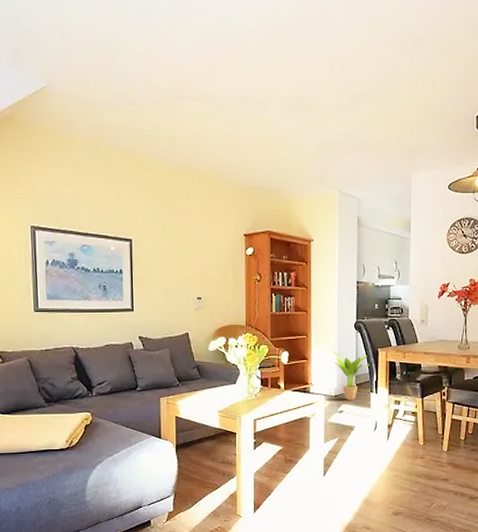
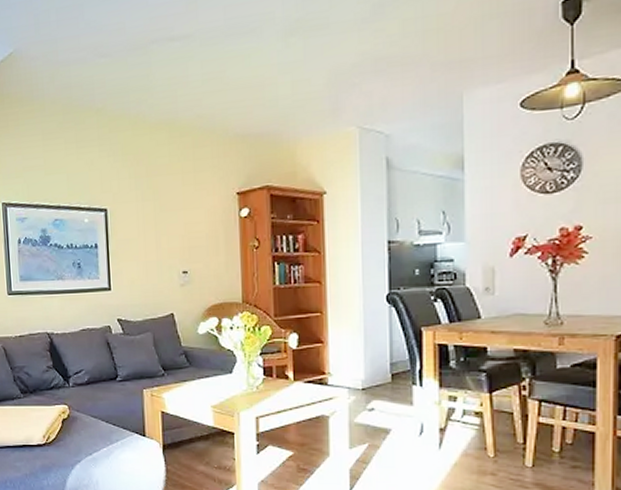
potted plant: present [332,350,369,400] -> none [357,330,410,395]

